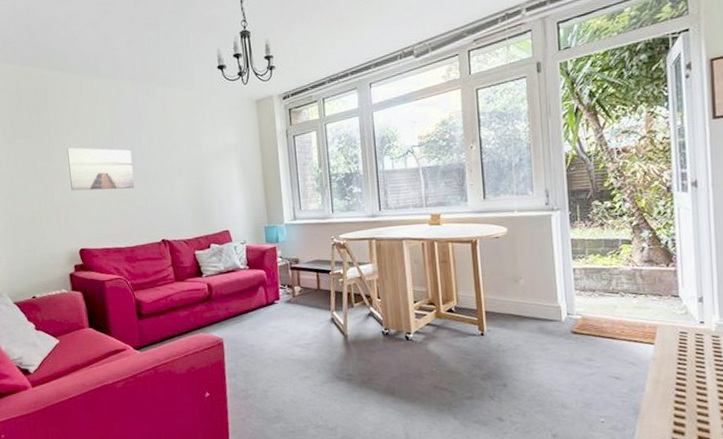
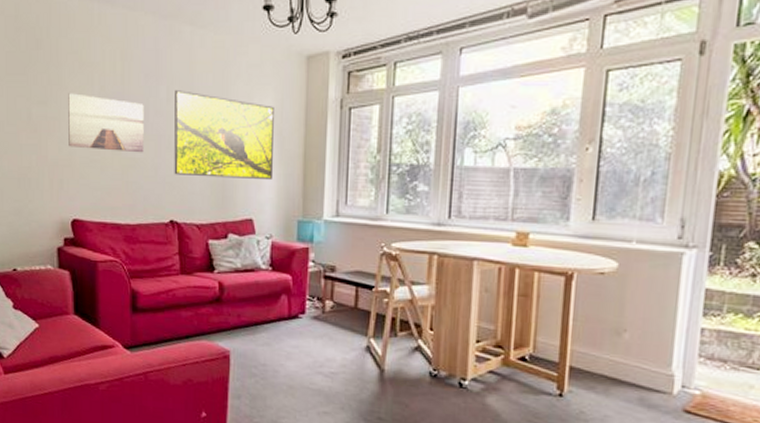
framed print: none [155,136,241,203] -> present [174,90,274,181]

